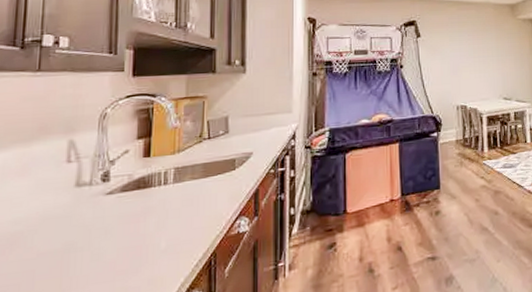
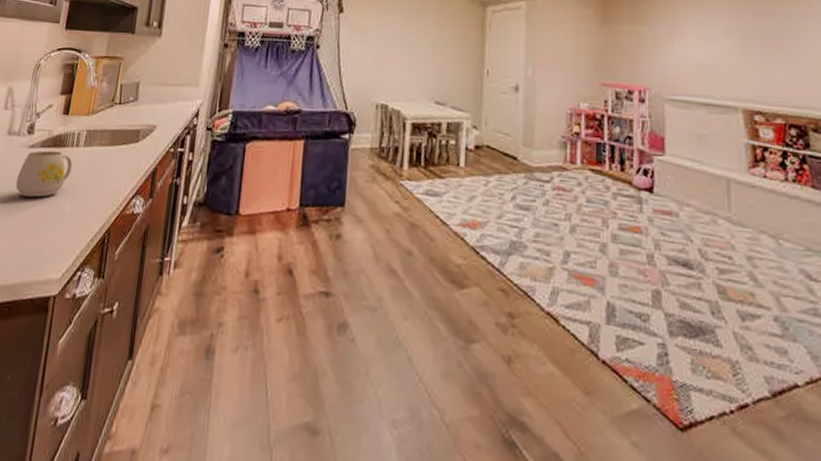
mug: none [95,192,163,242] -> present [15,150,73,197]

